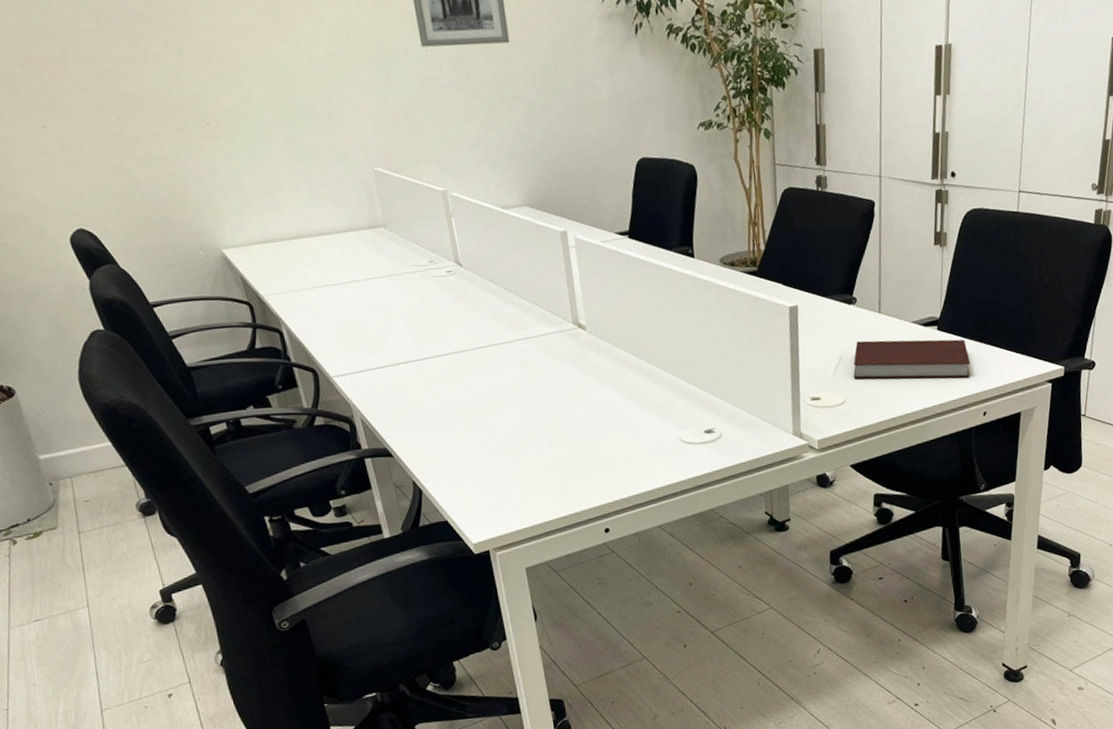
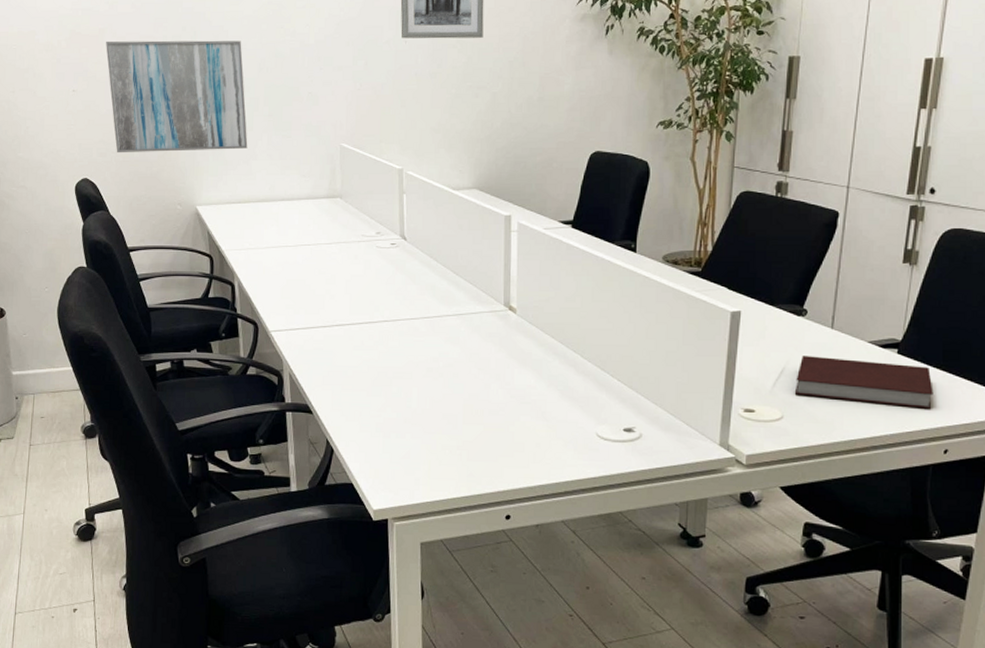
wall art: none [72,57,269,197] -> present [106,40,248,154]

